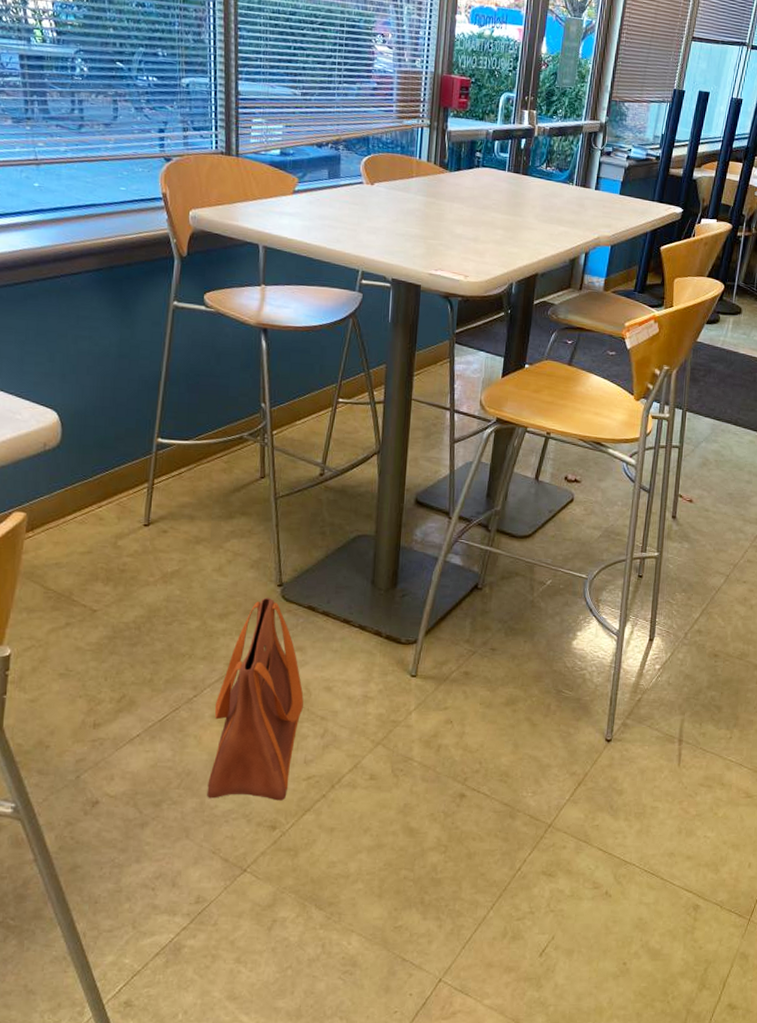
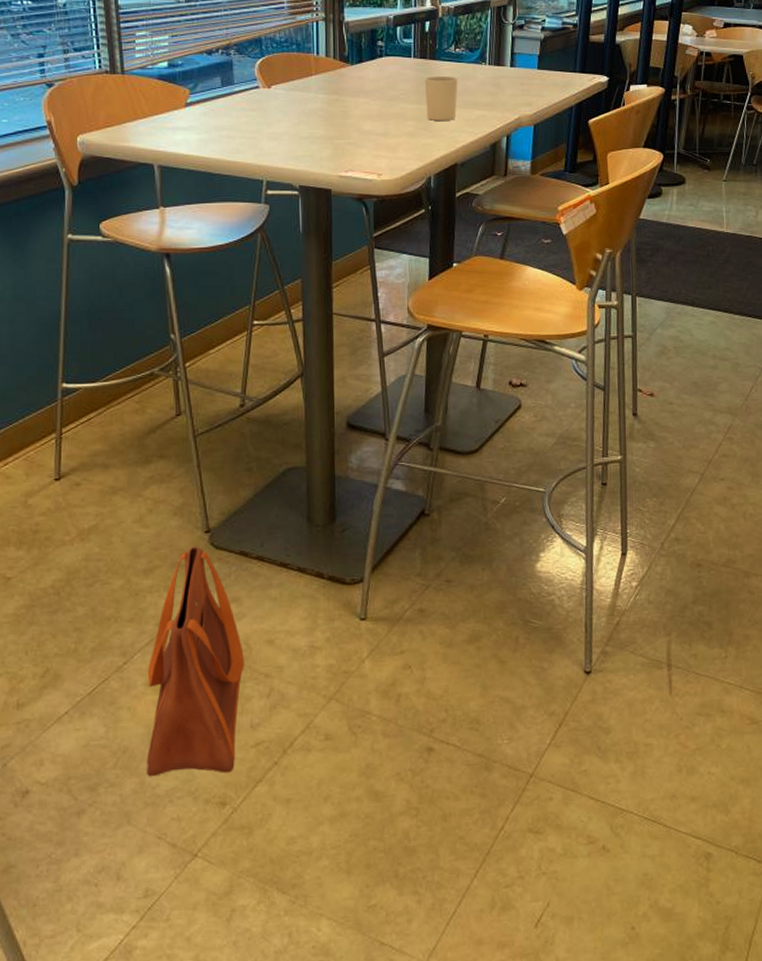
mug: none [514,190,546,233] -> present [424,76,458,121]

